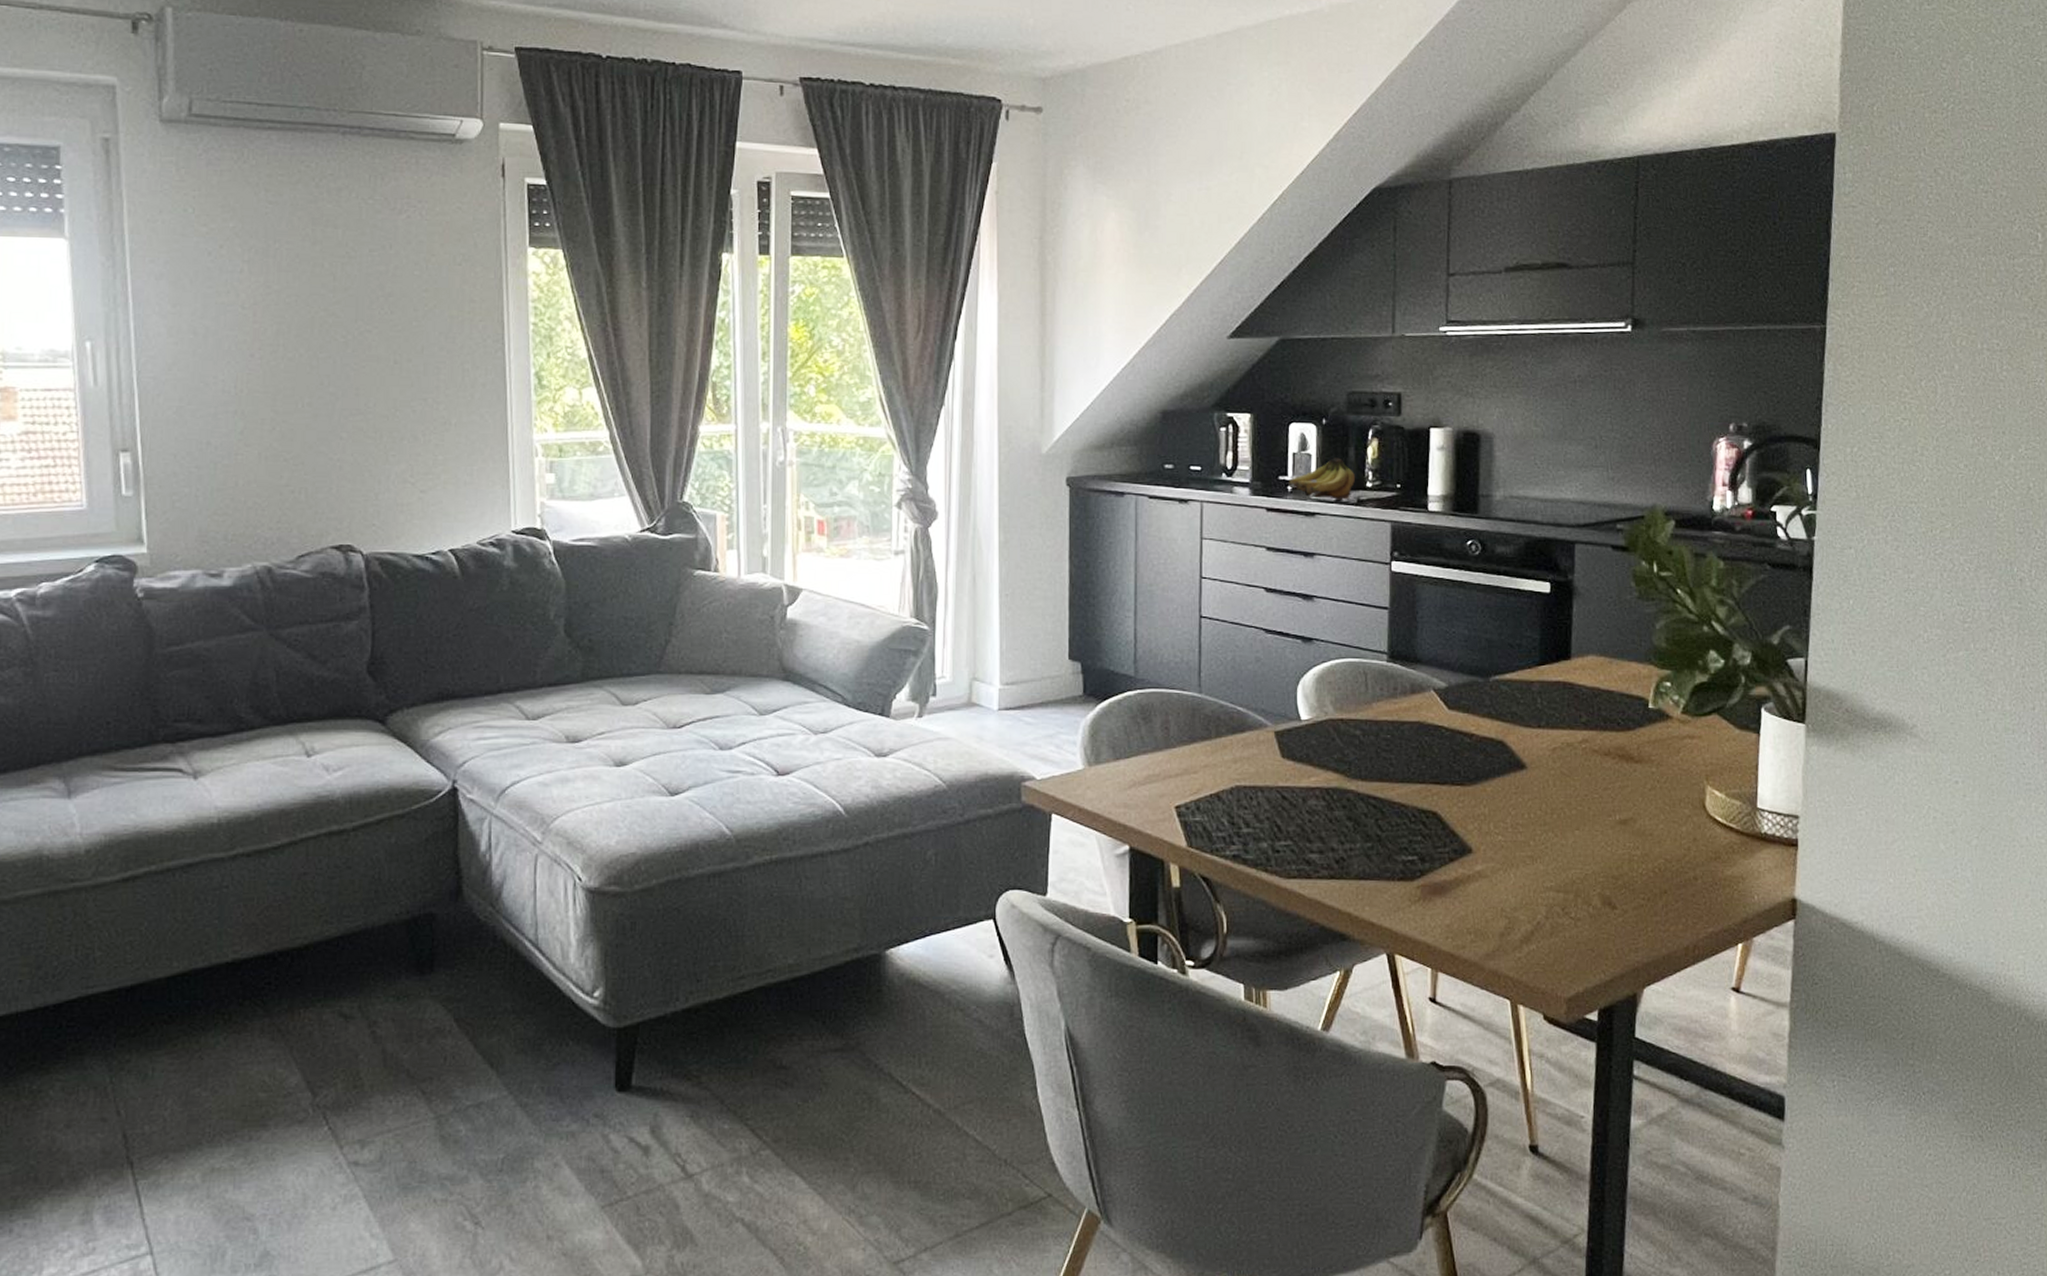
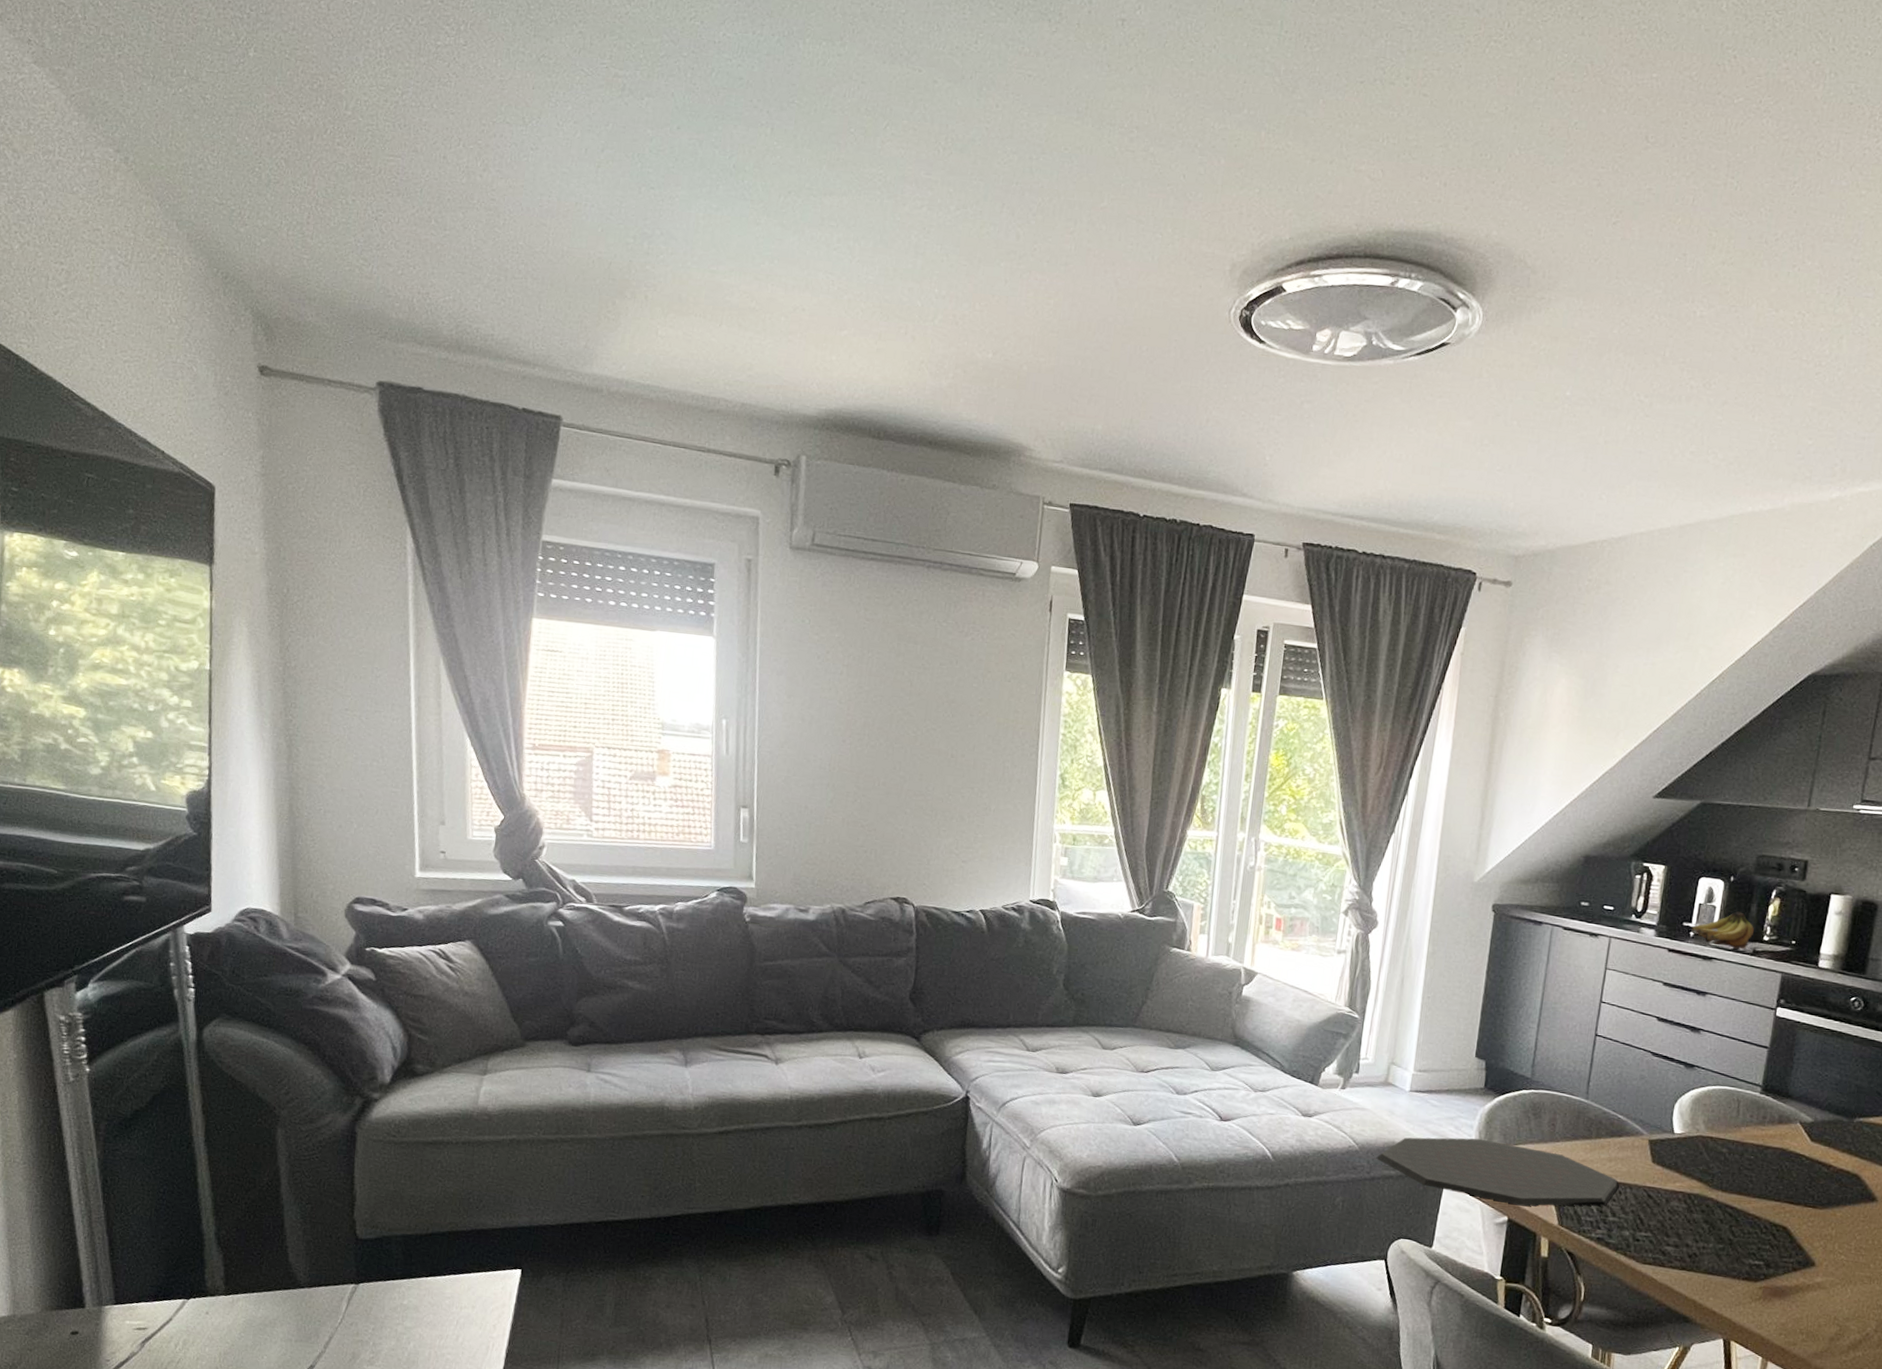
placemat: none [969,756,1250,830] -> present [1376,1137,1620,1206]

